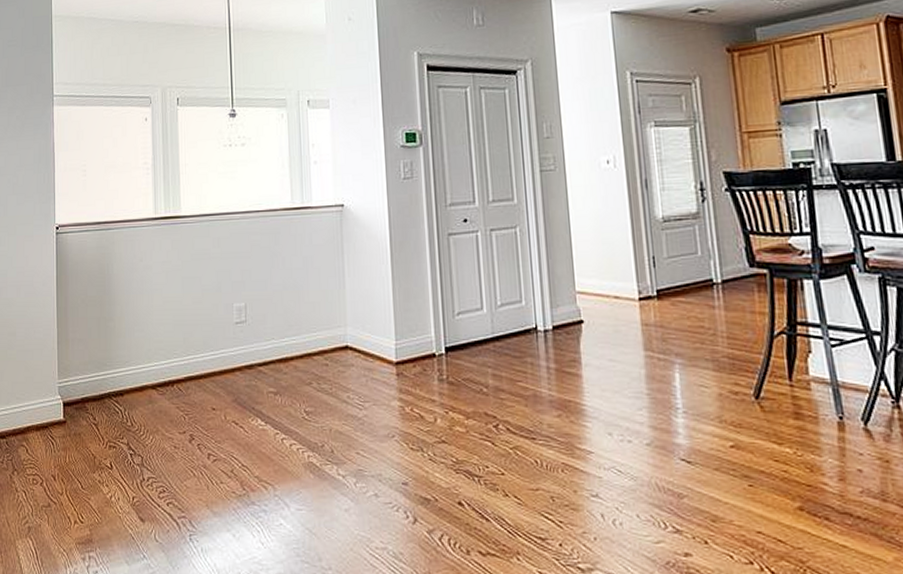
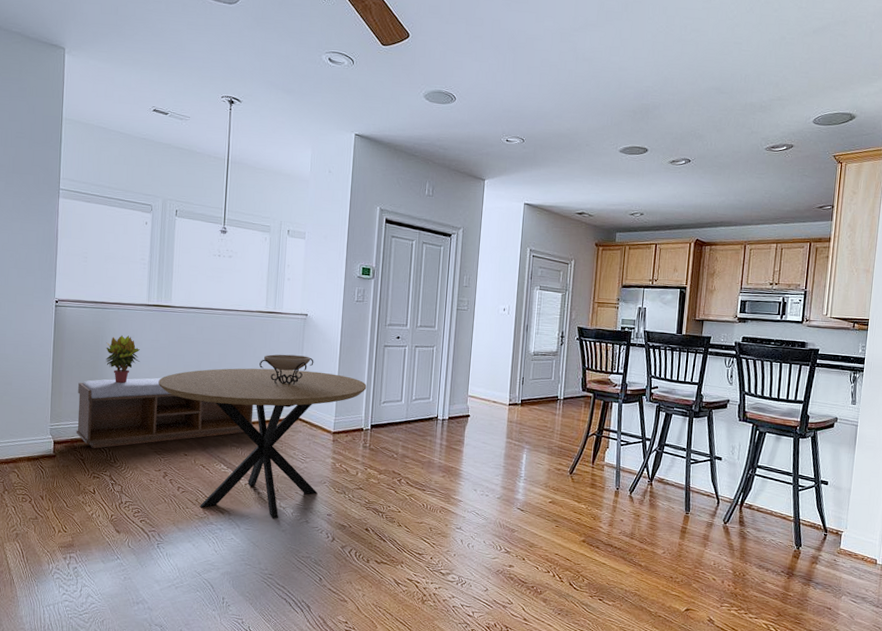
bench: none [86,309,292,408] -> present [76,377,254,449]
potted plant: none [113,259,152,320] -> present [105,335,140,383]
dining table: none [174,280,432,494] -> present [158,368,367,520]
decorative bowl: none [291,260,359,303] -> present [259,354,314,385]

